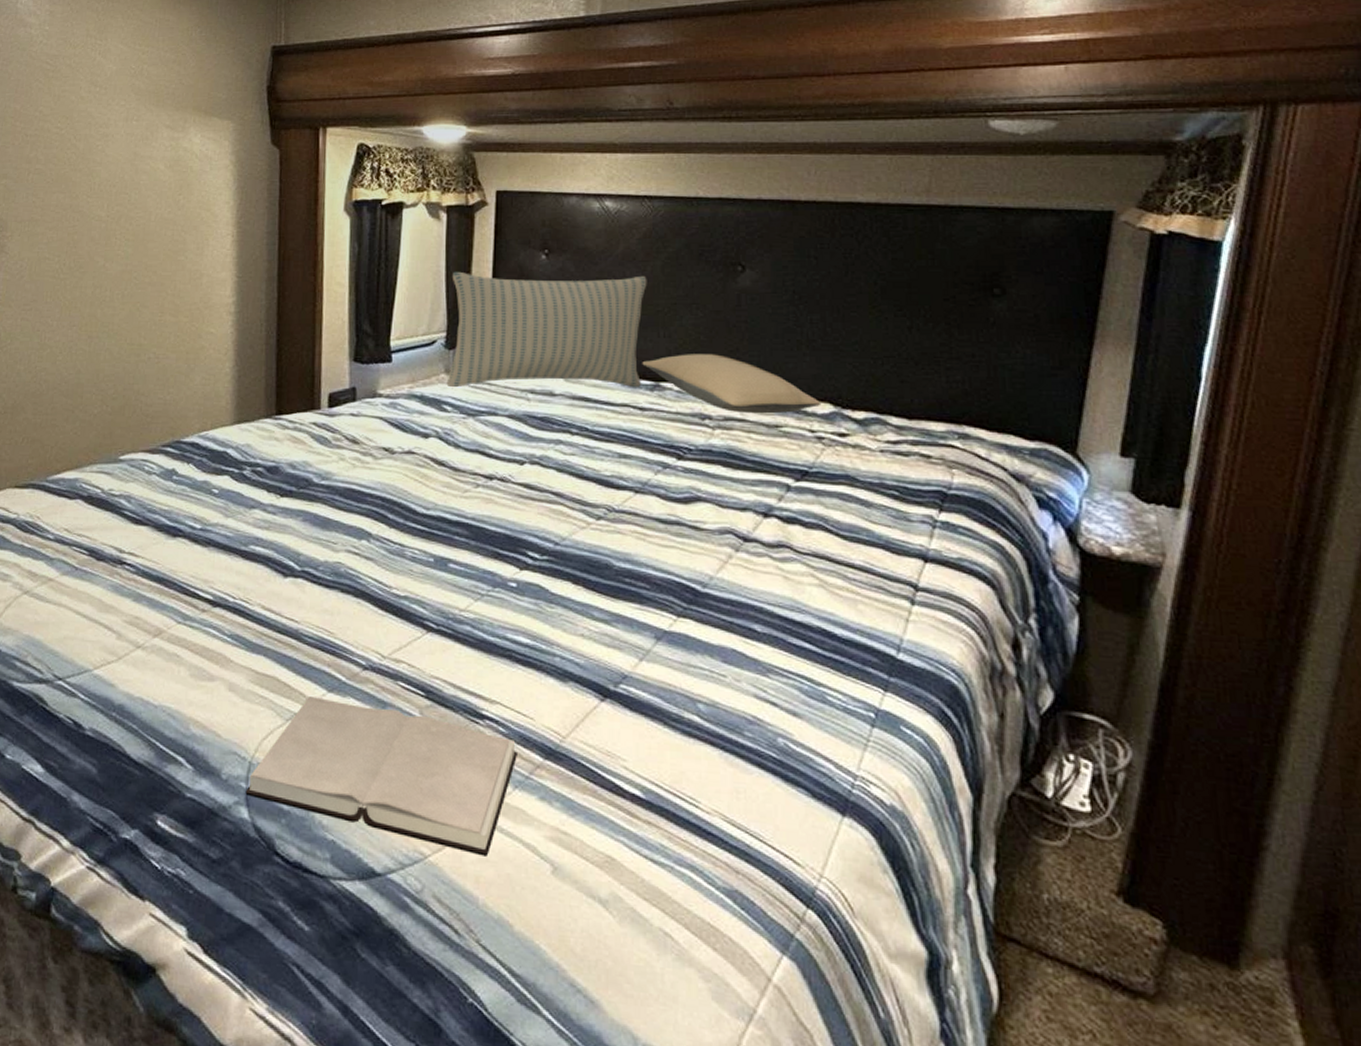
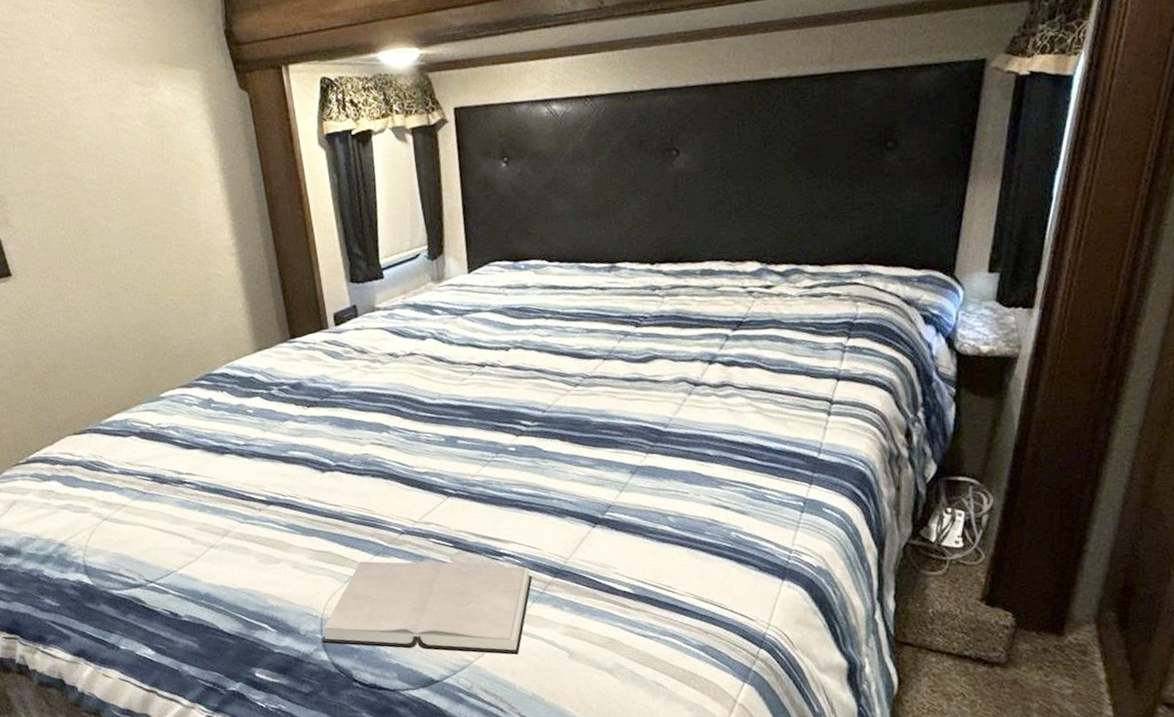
pillow: present [446,271,647,388] -> none [426,170,601,294]
pillow: present [642,354,822,414] -> none [599,232,750,281]

